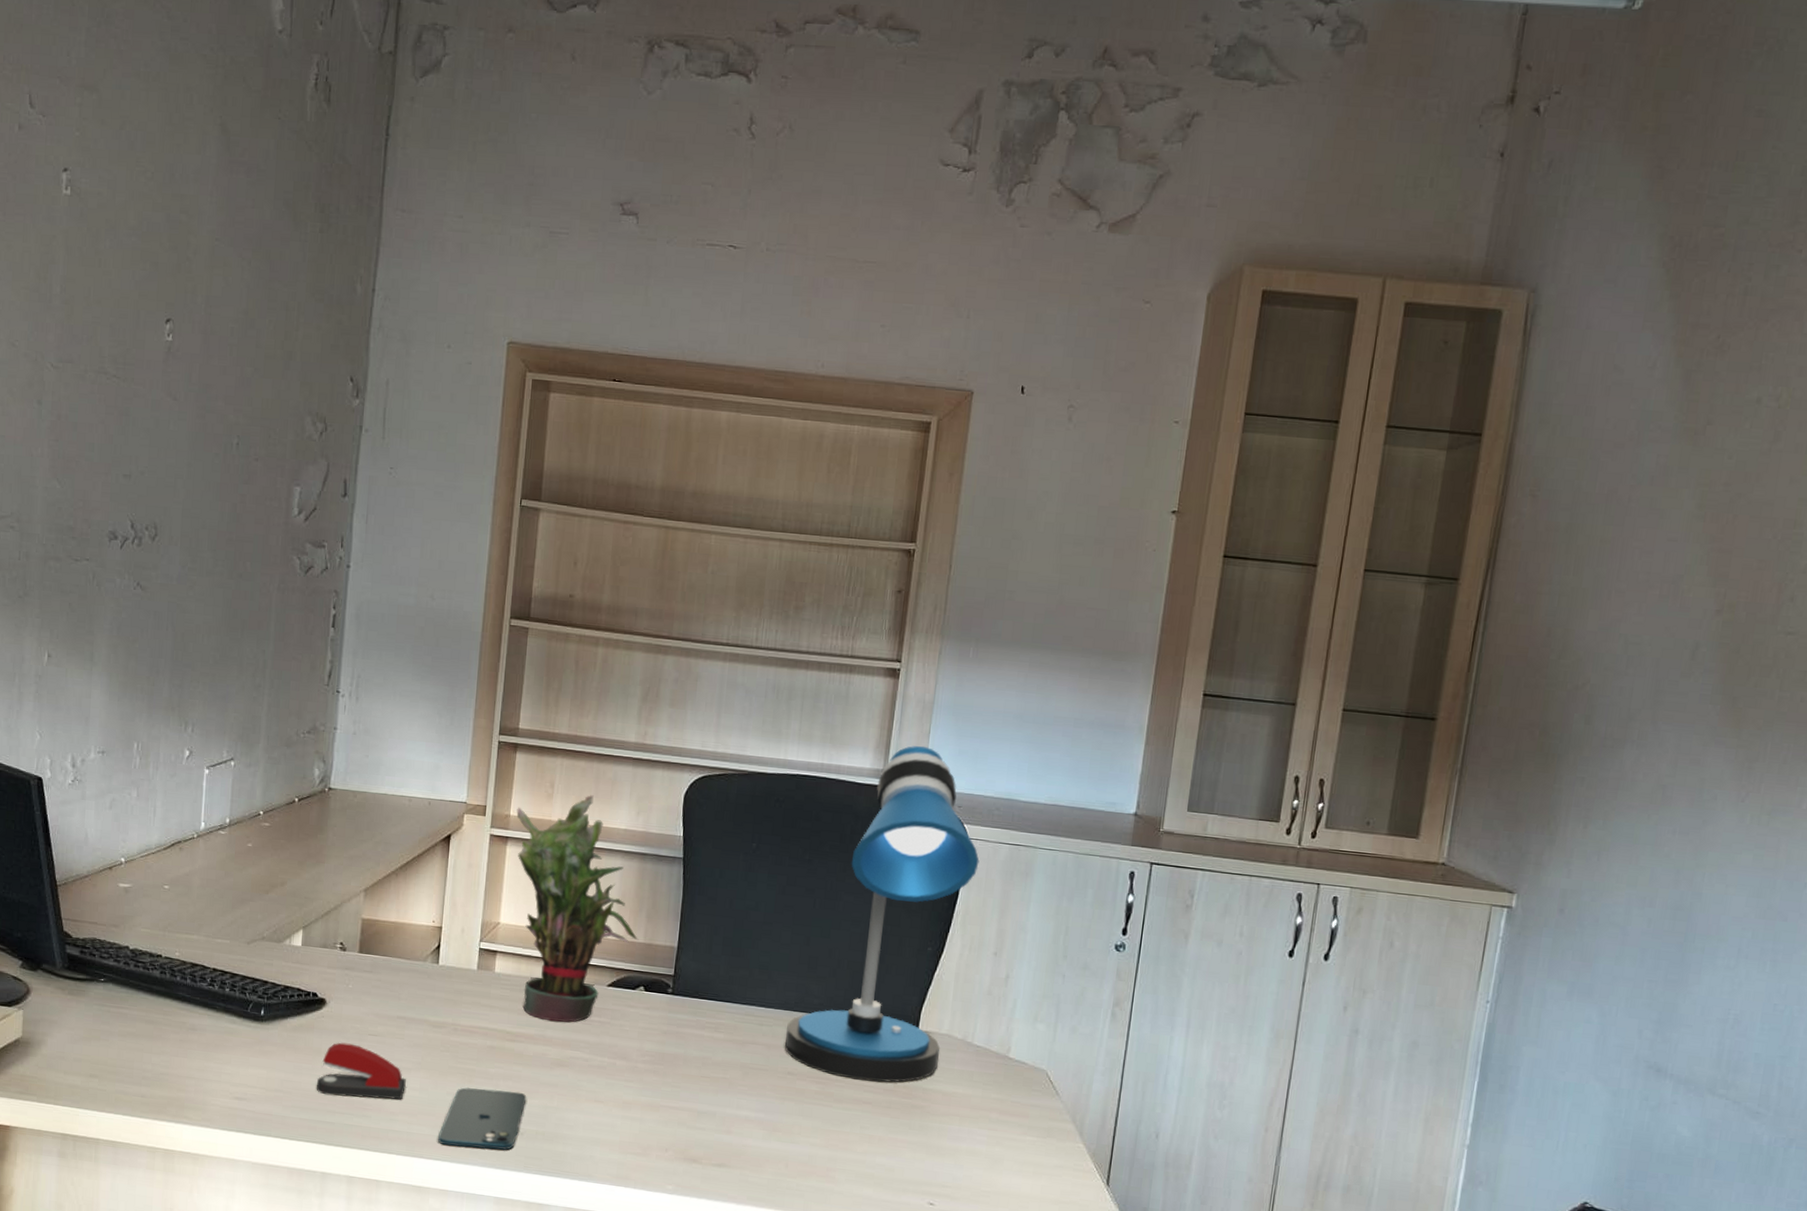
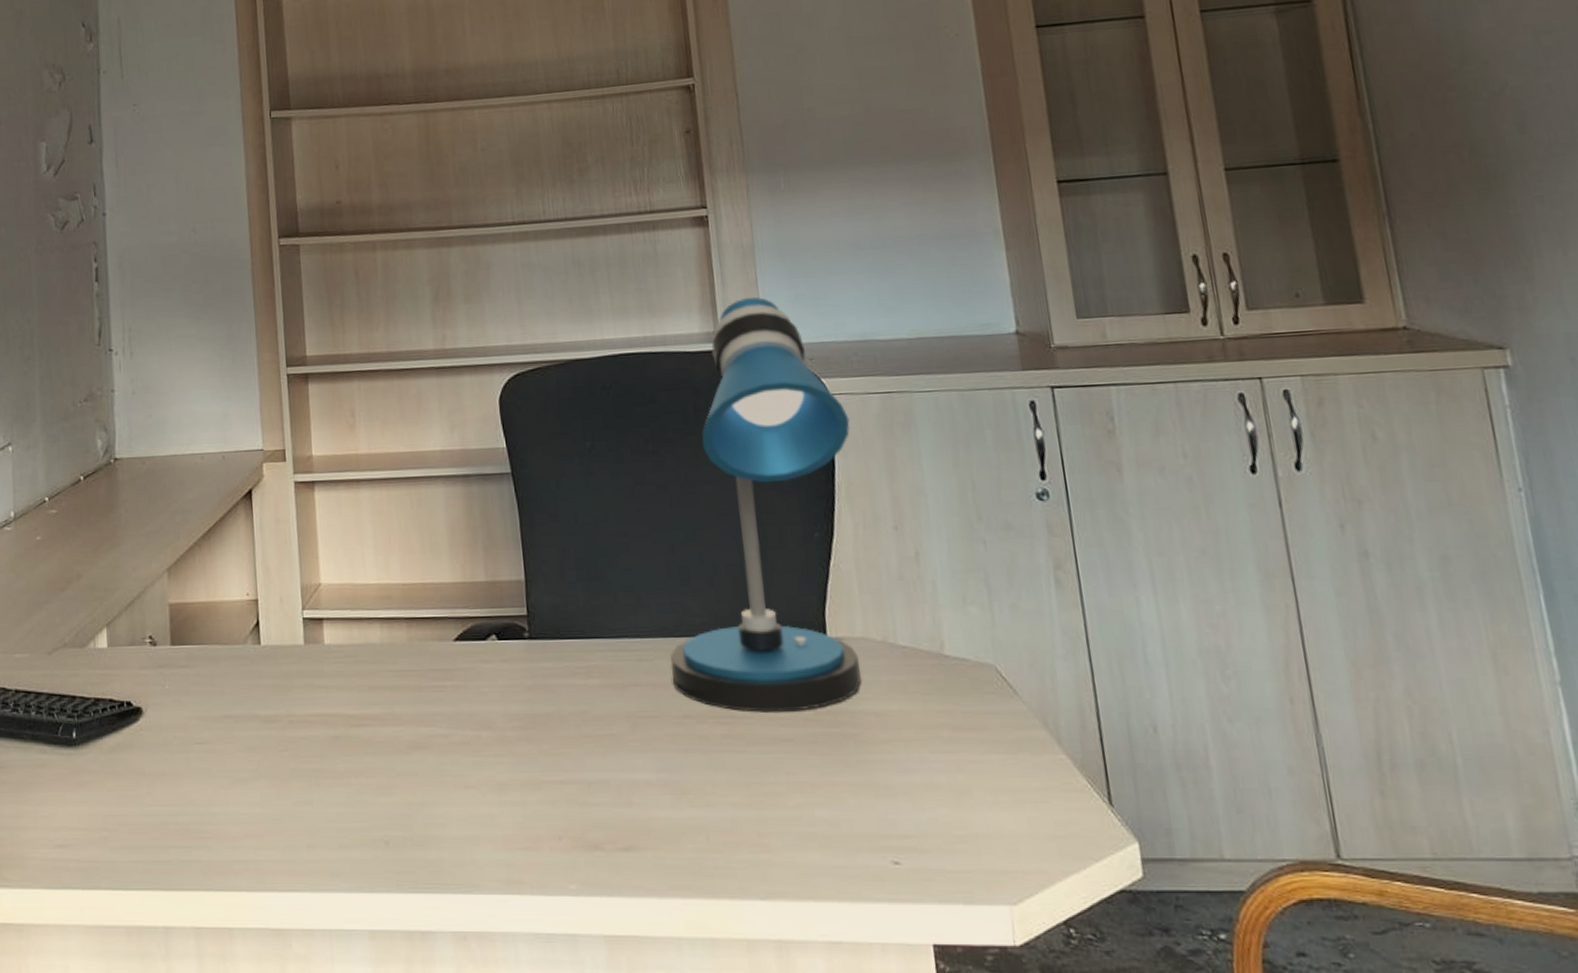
stapler: present [316,1042,406,1100] -> none [144,758,245,827]
smartphone: present [438,1087,527,1150] -> none [291,789,386,871]
potted plant: present [516,795,639,1023] -> none [319,417,480,695]

